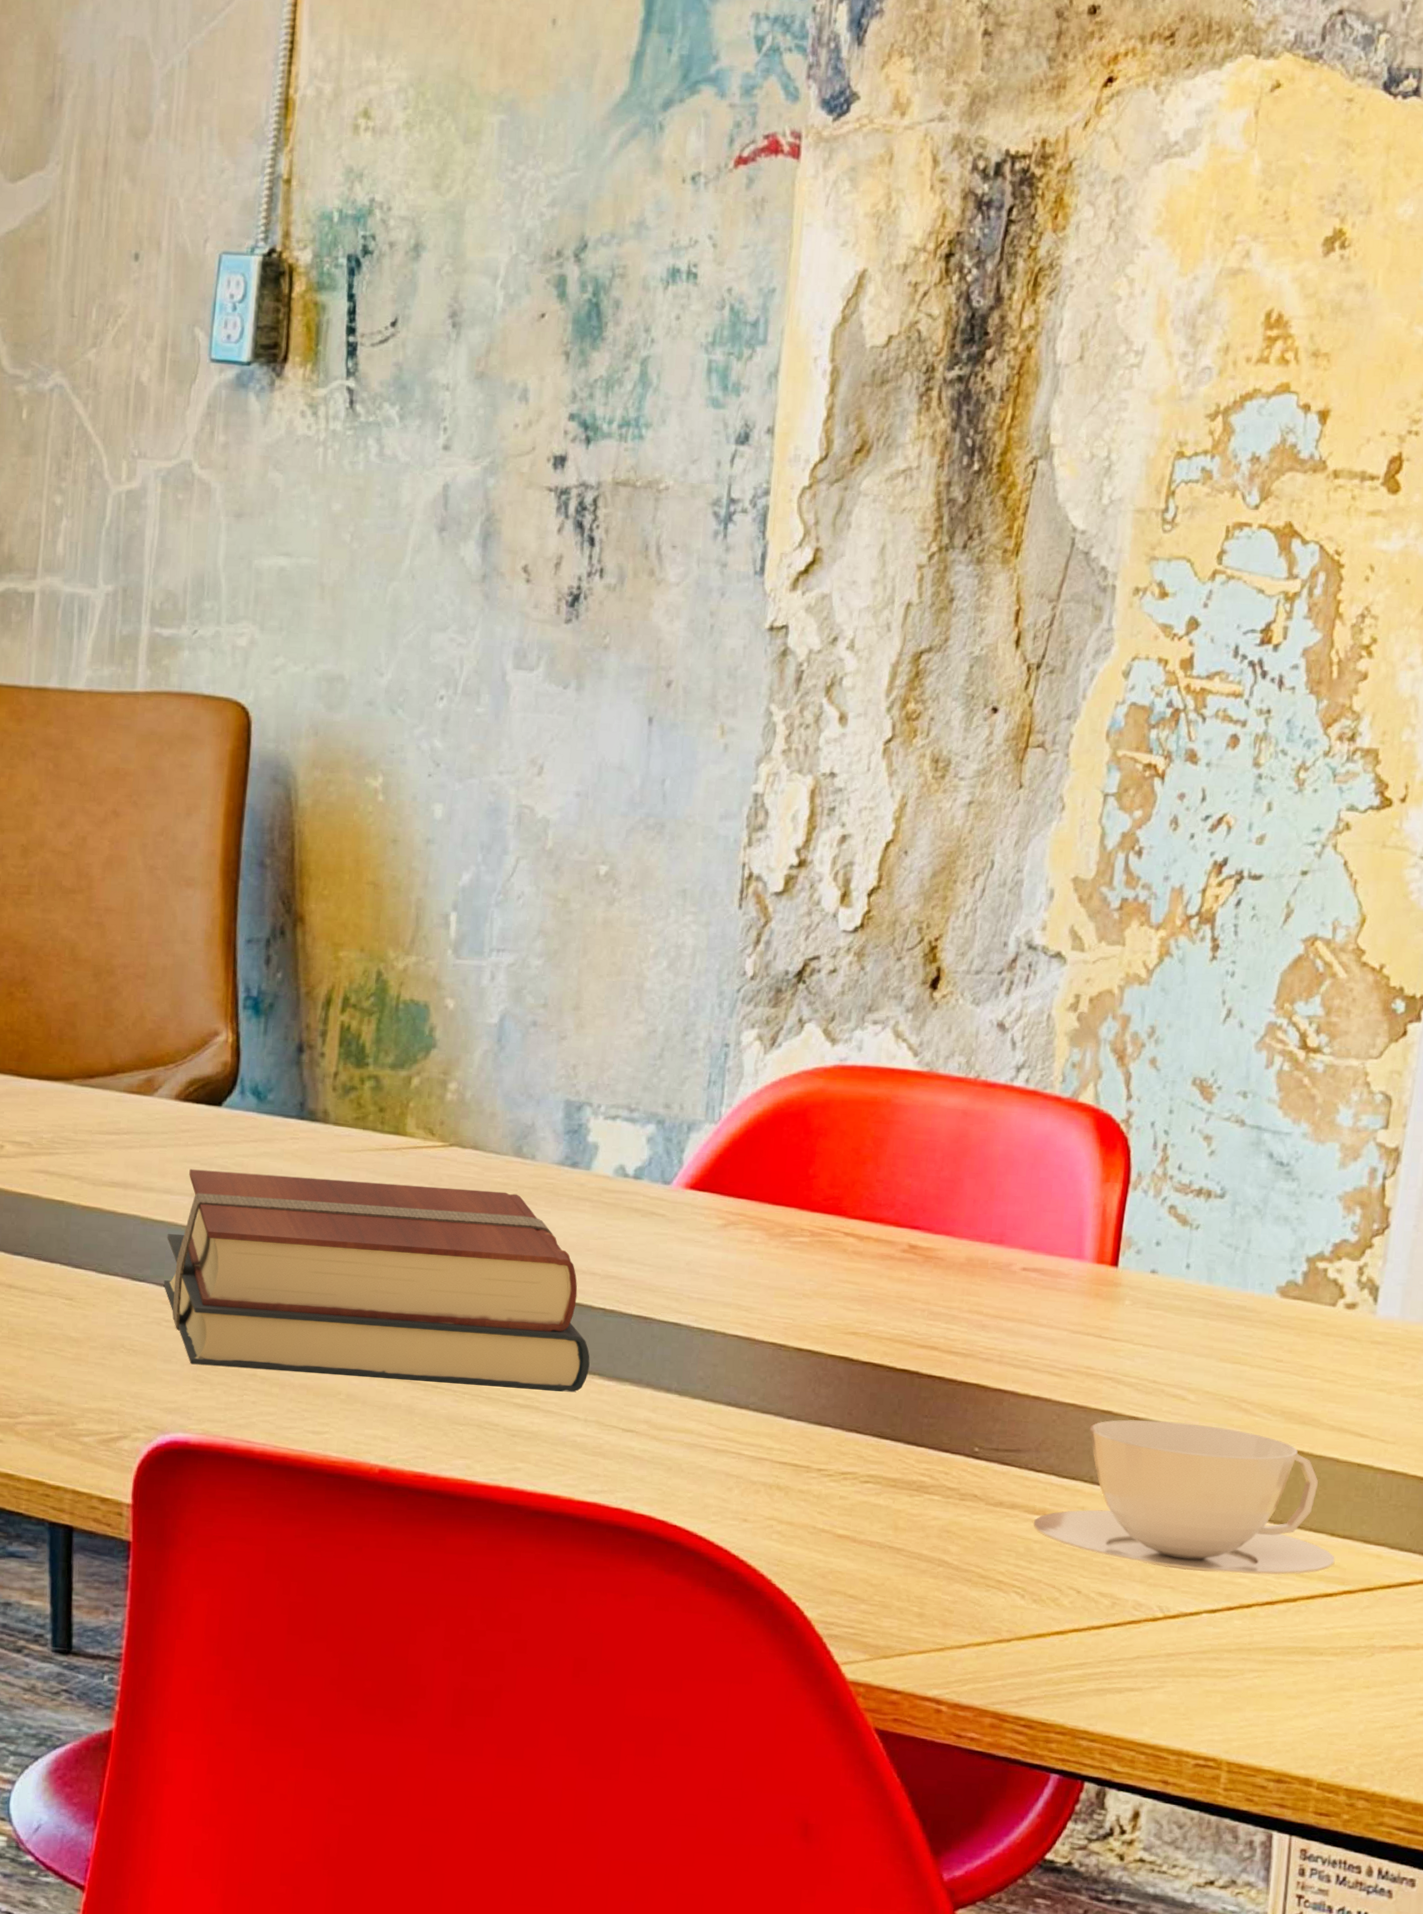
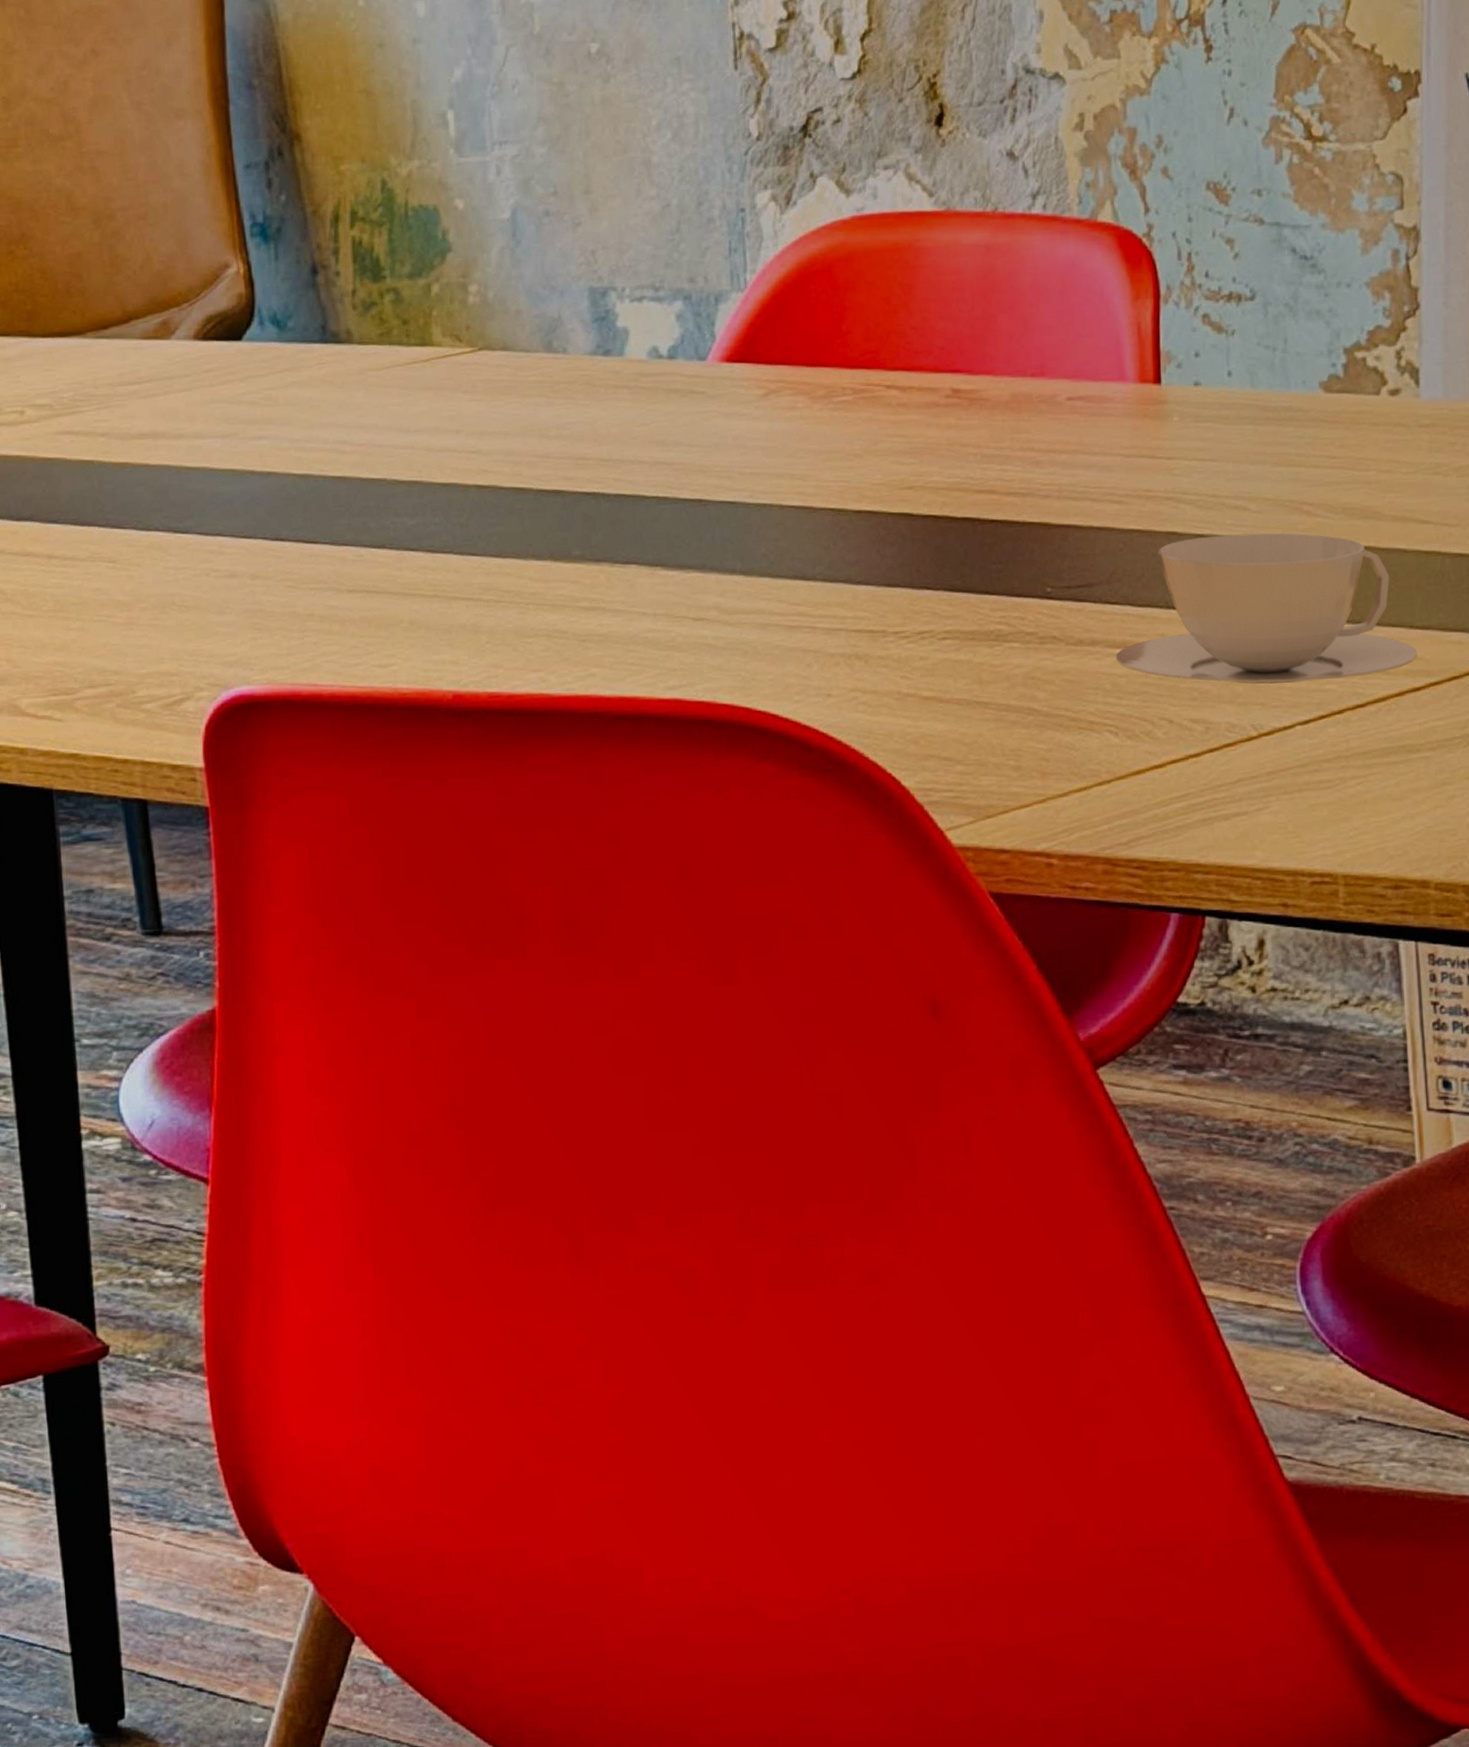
books: present [163,1169,590,1392] -> none [204,390,651,613]

